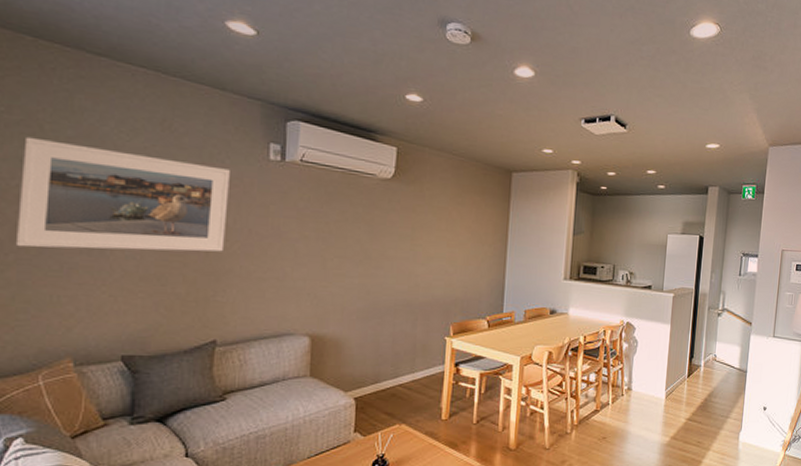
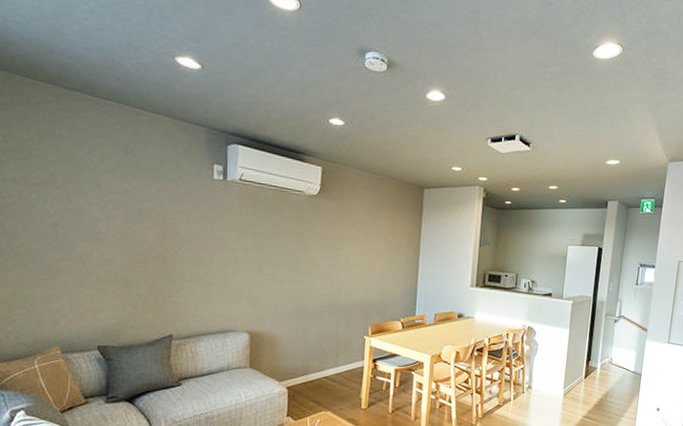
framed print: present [15,136,230,252] -> none [13,161,181,259]

